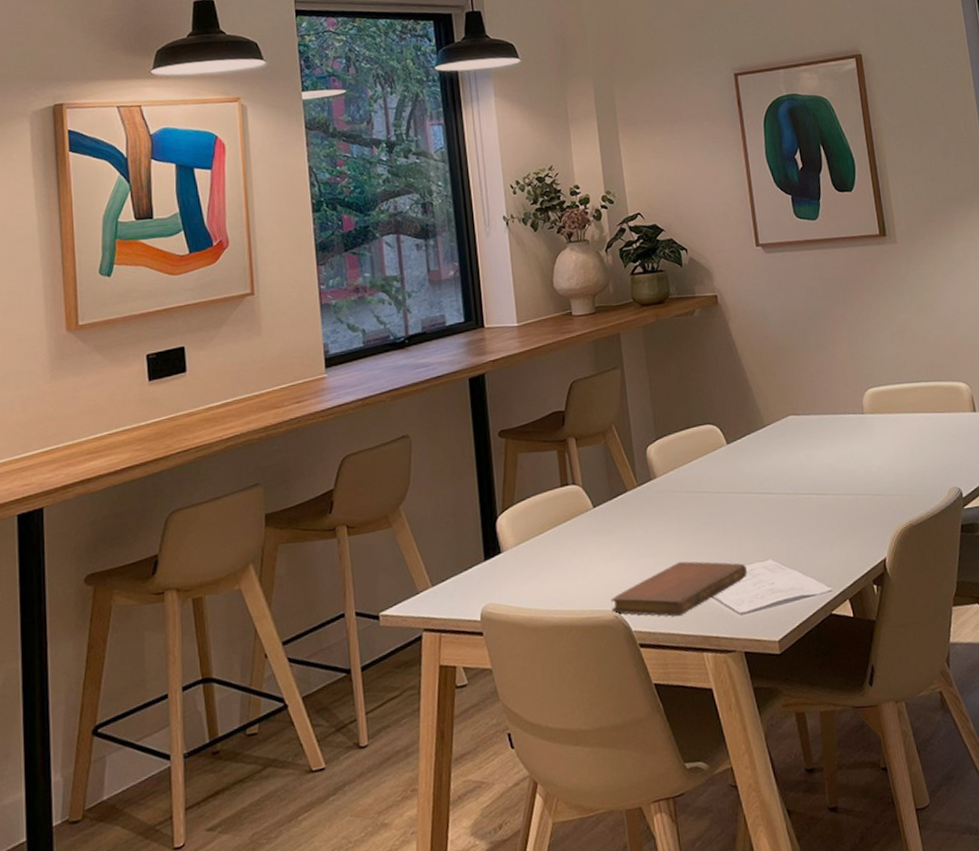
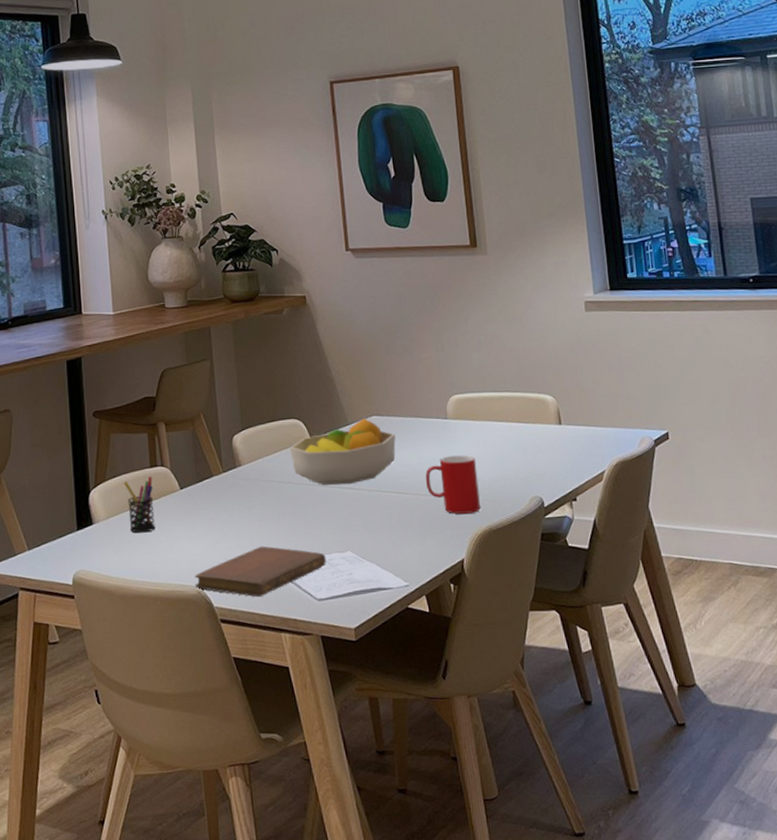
pen holder: none [532,496,568,559] -> present [123,477,155,533]
fruit bowl: none [706,419,814,492] -> present [290,418,396,485]
cup: none [844,450,900,512] -> present [425,455,481,514]

